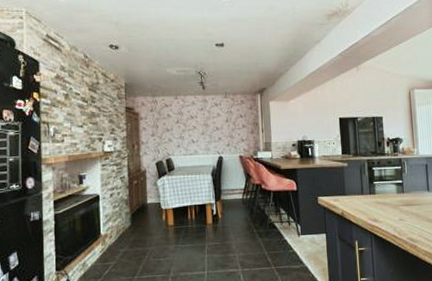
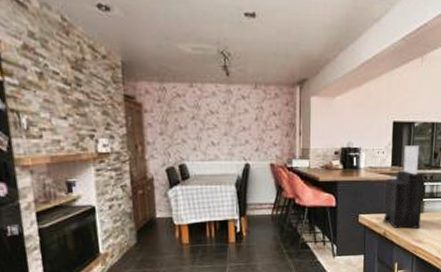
knife block: none [339,136,375,209] -> present [383,145,424,229]

